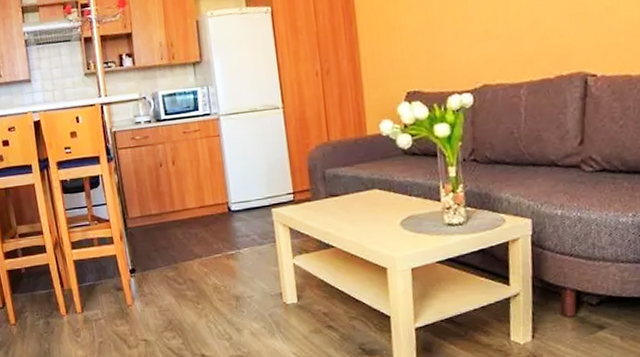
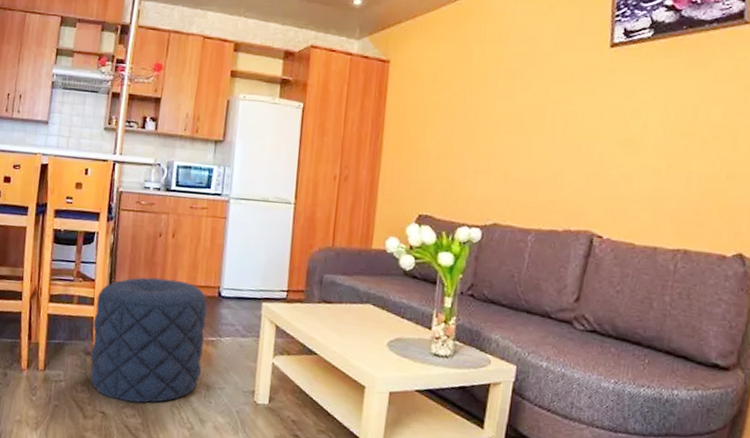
pouf: none [115,204,228,326] -> present [90,277,208,403]

